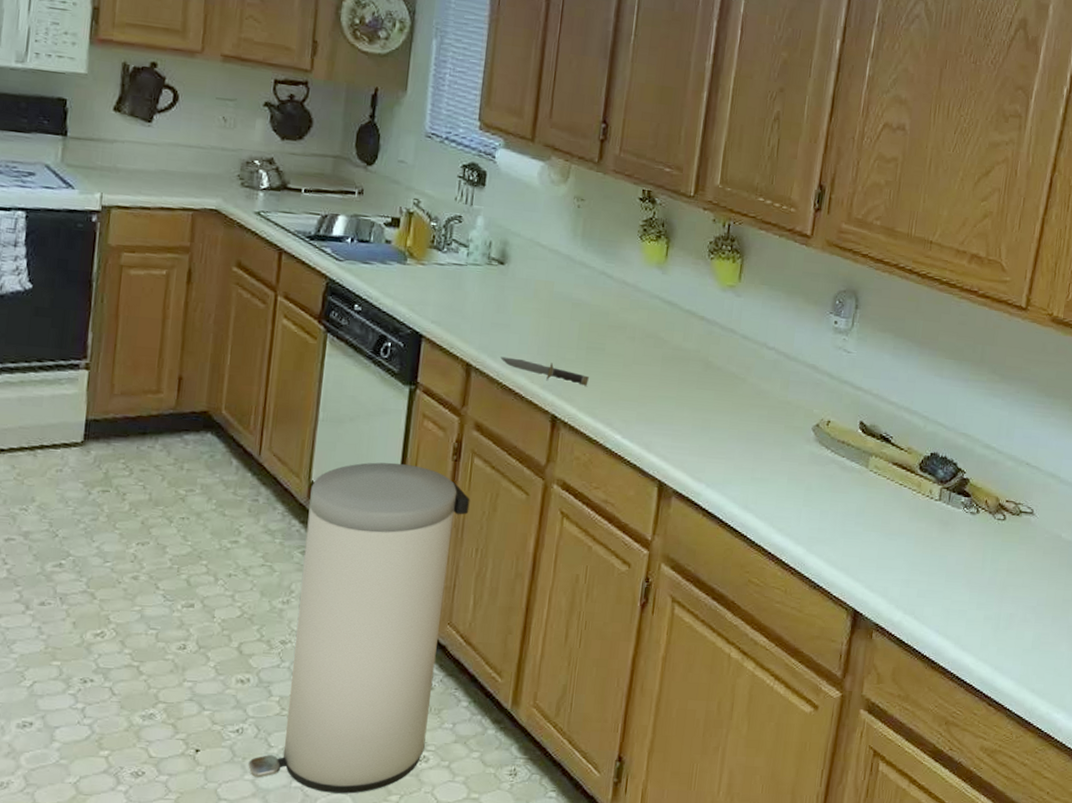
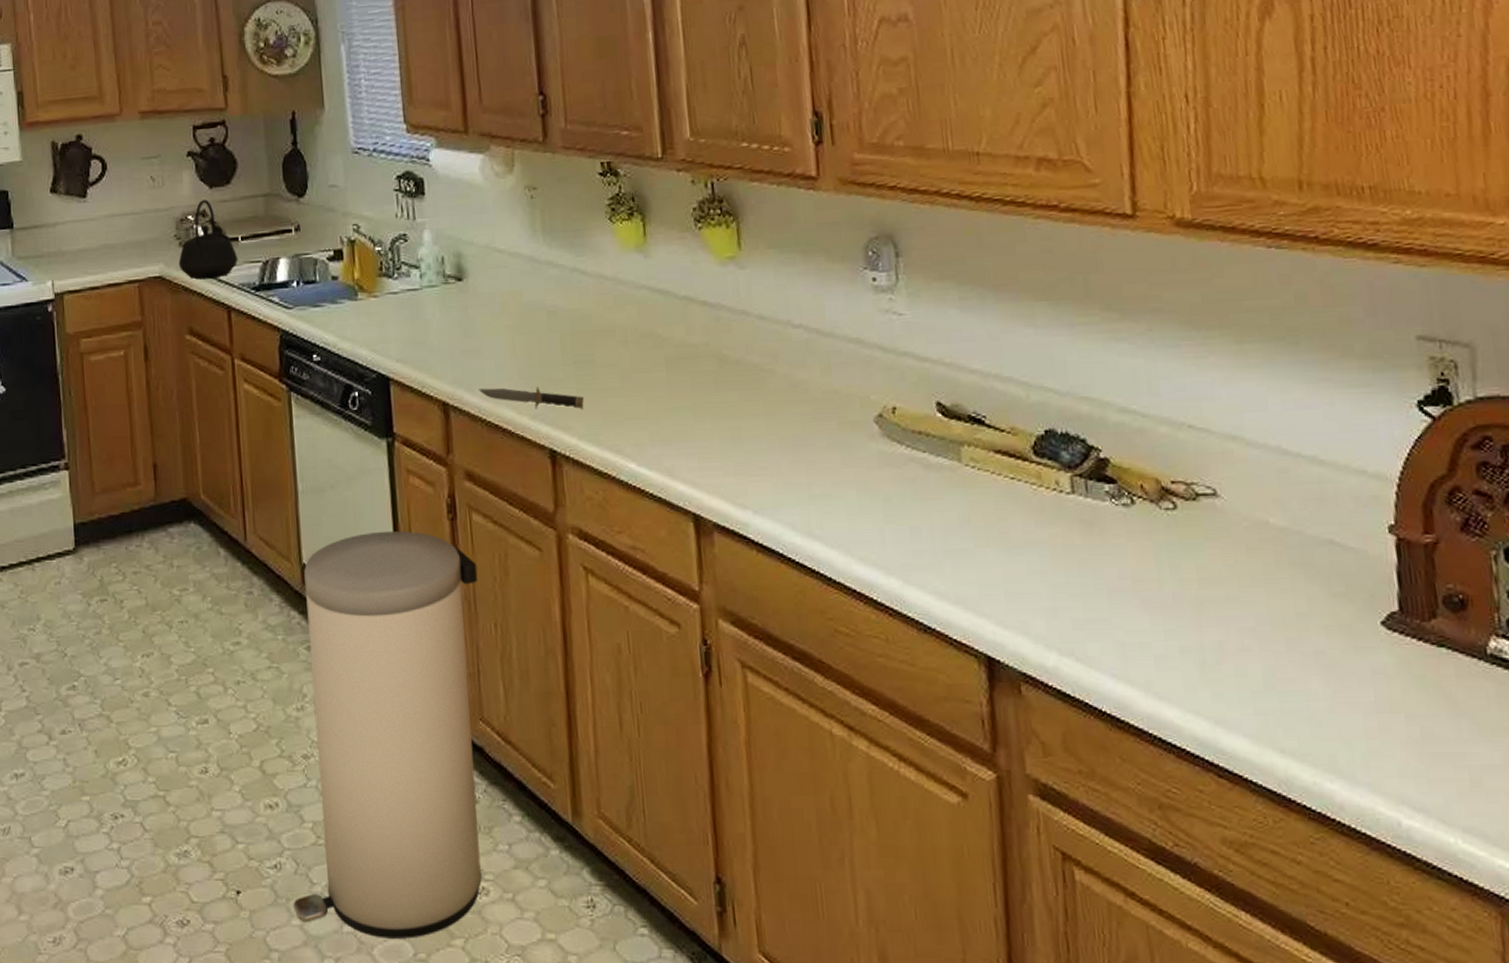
kettle: none [237,148,299,221] -> present [178,200,239,279]

